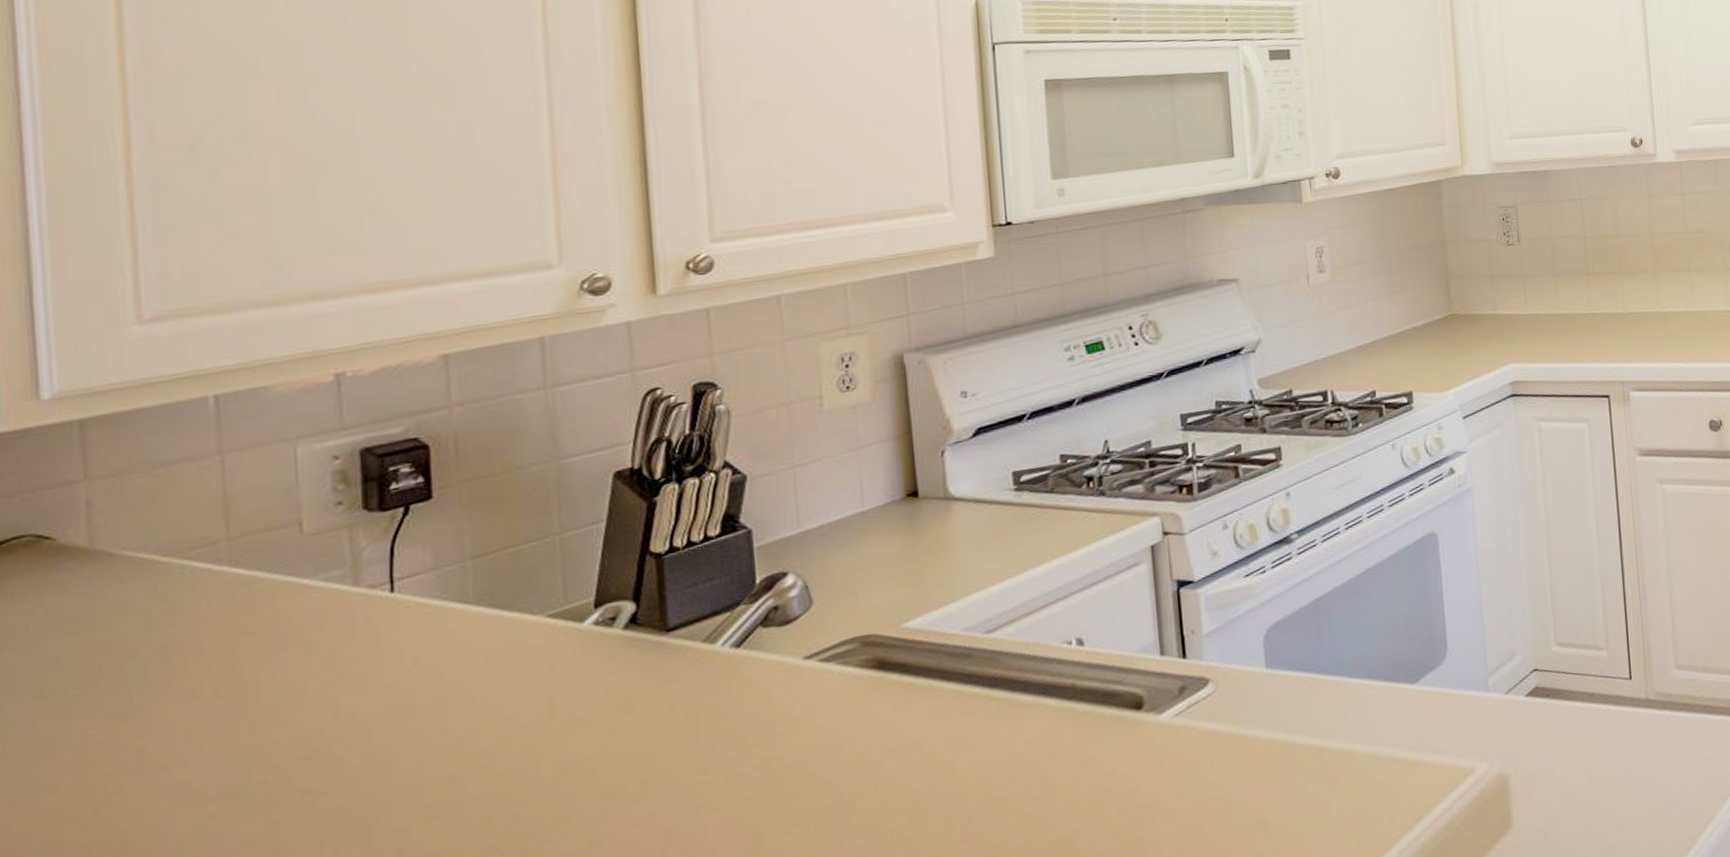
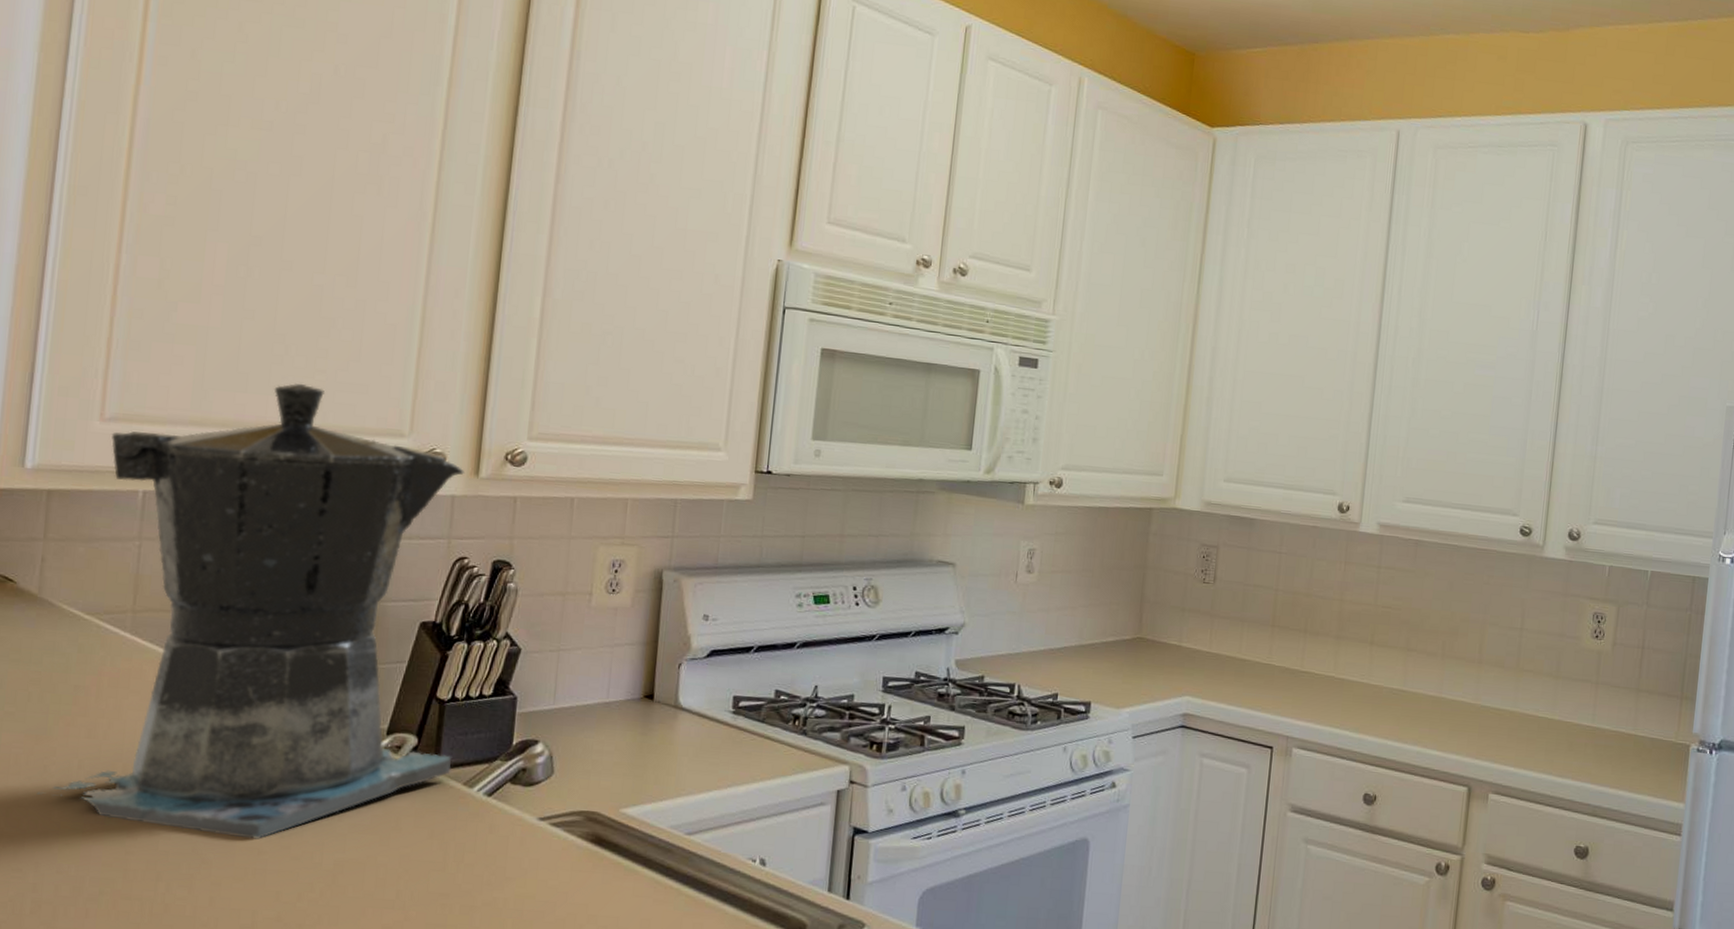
coffee maker: none [134,231,685,789] -> present [37,383,465,839]

